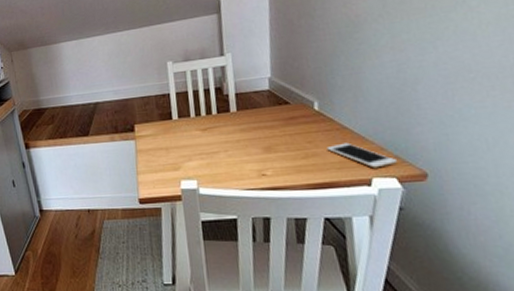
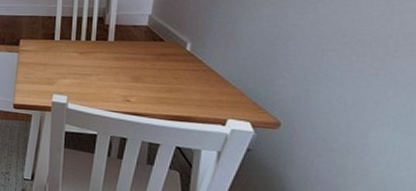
cell phone: present [327,142,398,169] -> none [191,83,256,111]

